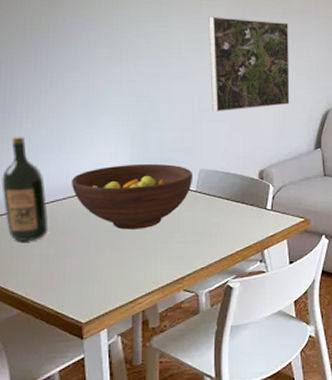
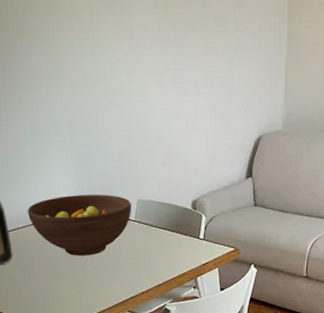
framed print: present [208,16,290,111] -> none [140,35,222,140]

